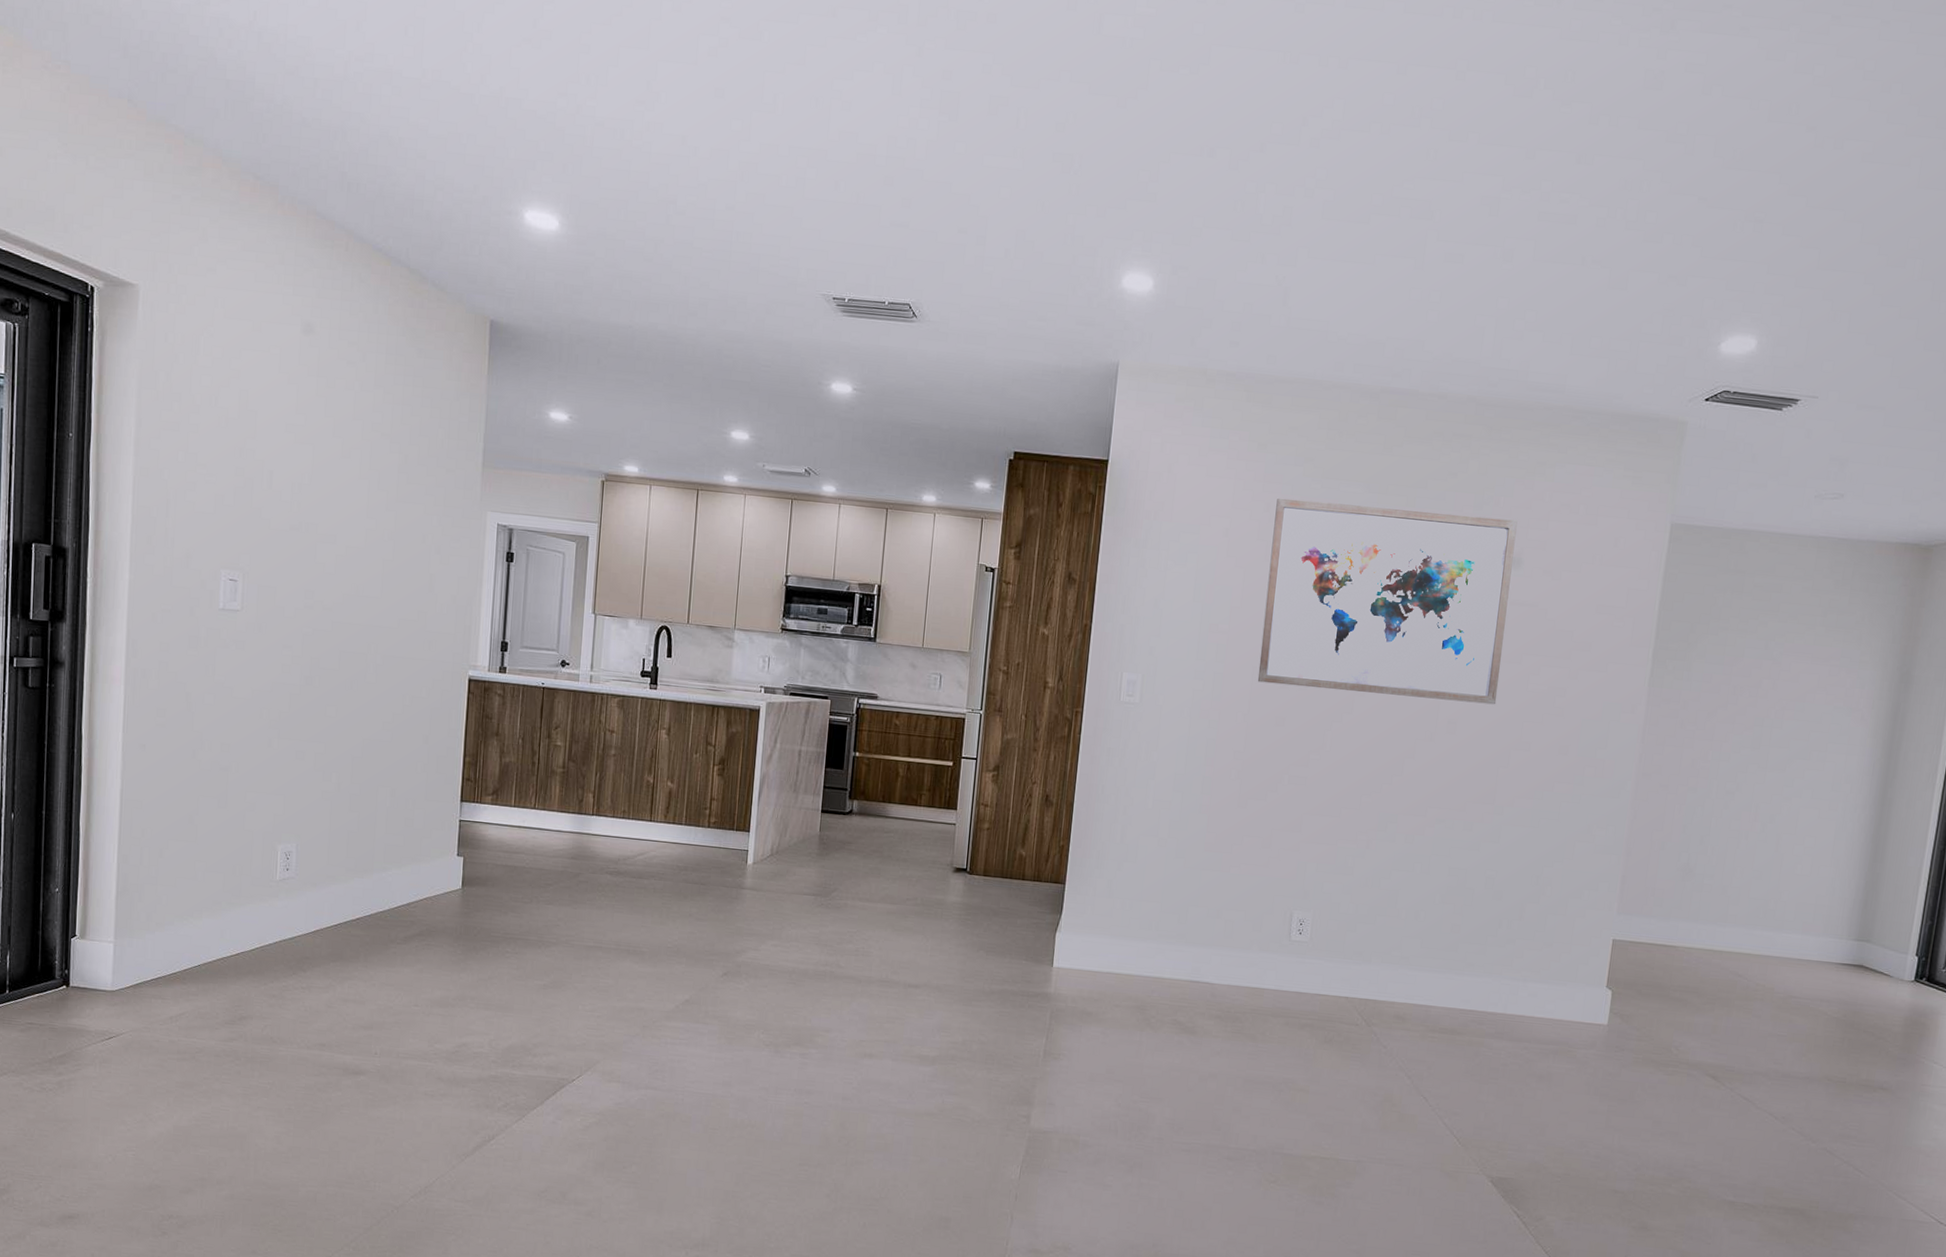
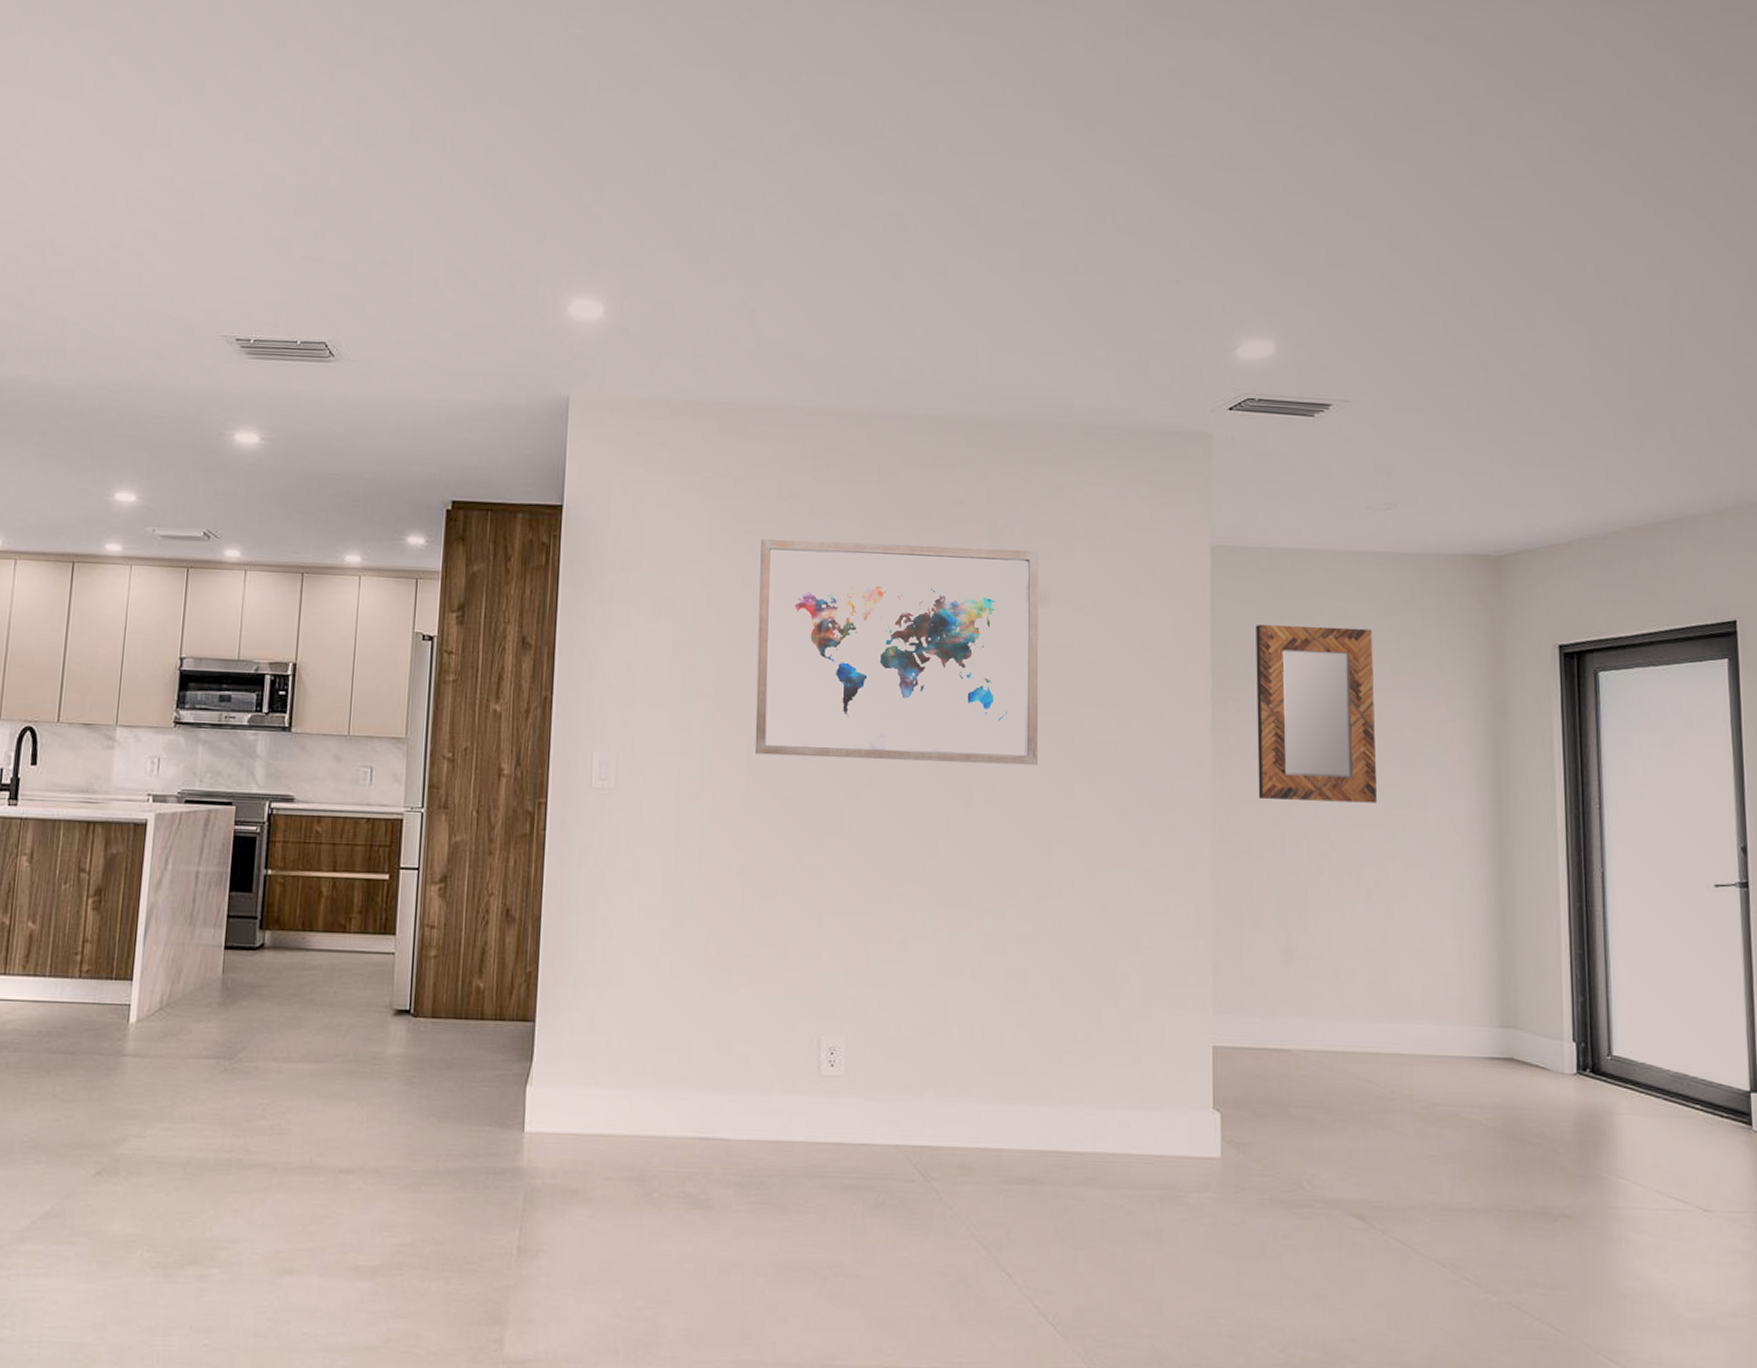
home mirror: none [1681,595,1803,753] -> present [1255,625,1378,803]

